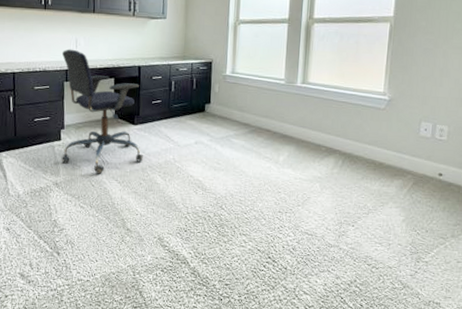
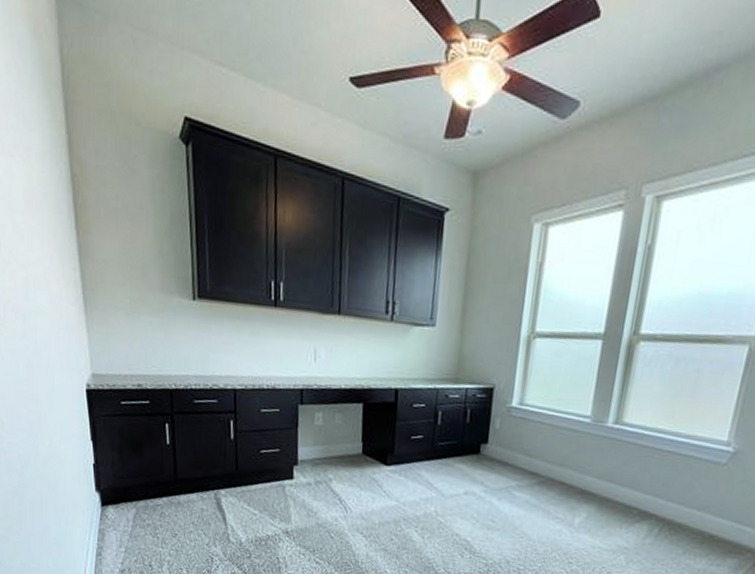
office chair: present [61,49,143,174] -> none [294,361,397,525]

